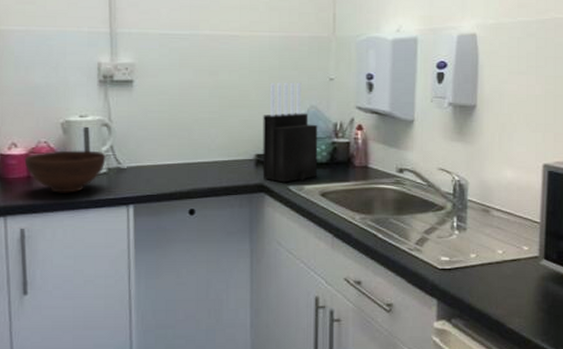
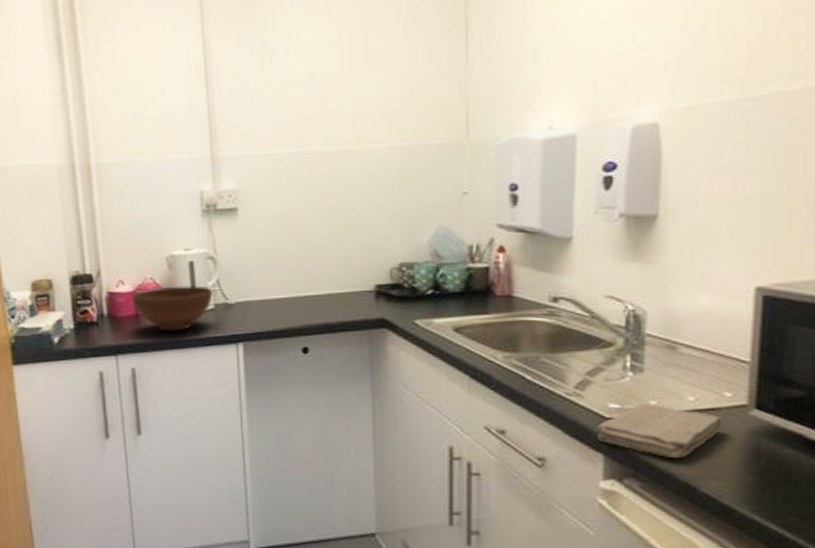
knife block: present [262,82,318,183] -> none [383,199,450,317]
washcloth: none [431,255,522,301] -> present [596,402,723,459]

